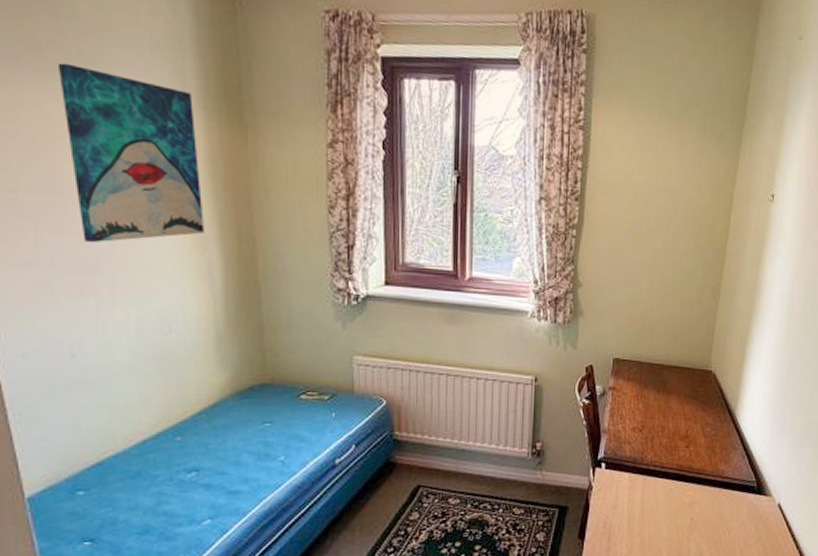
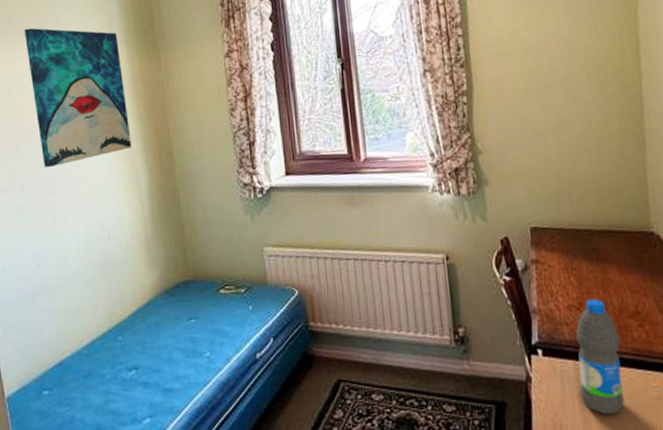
water bottle: none [630,423,669,517] -> present [575,299,624,415]

